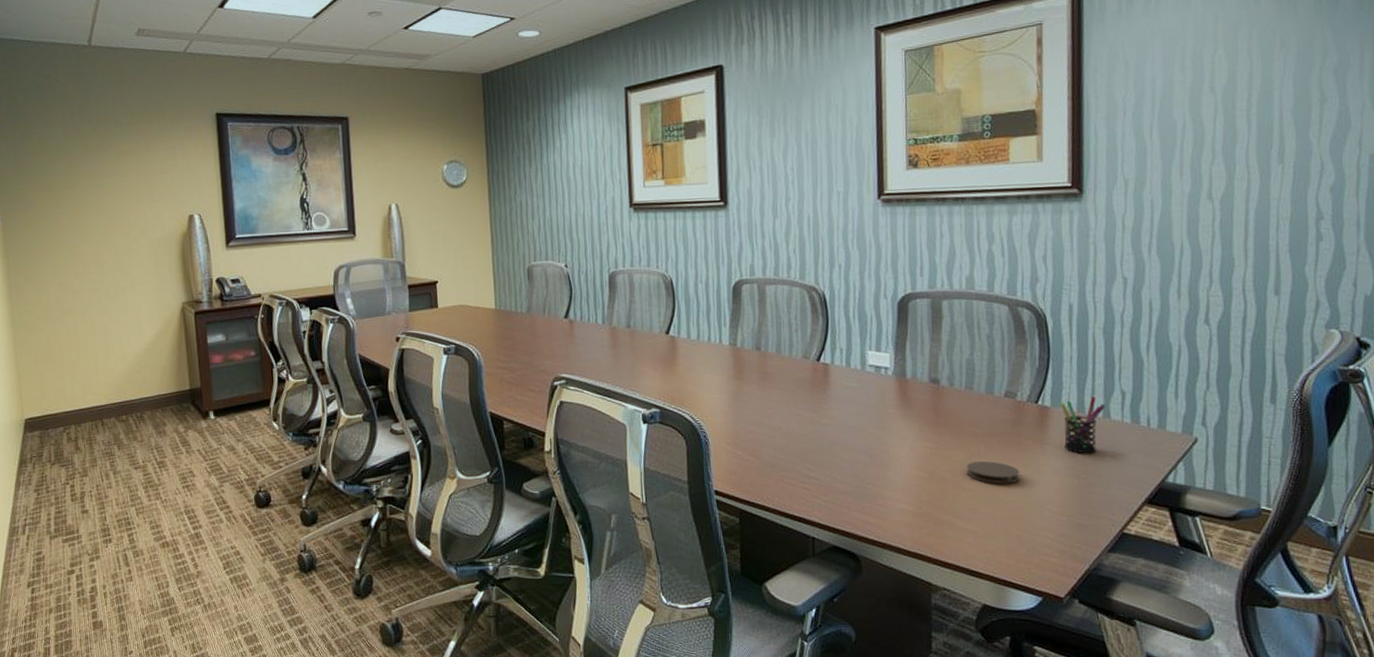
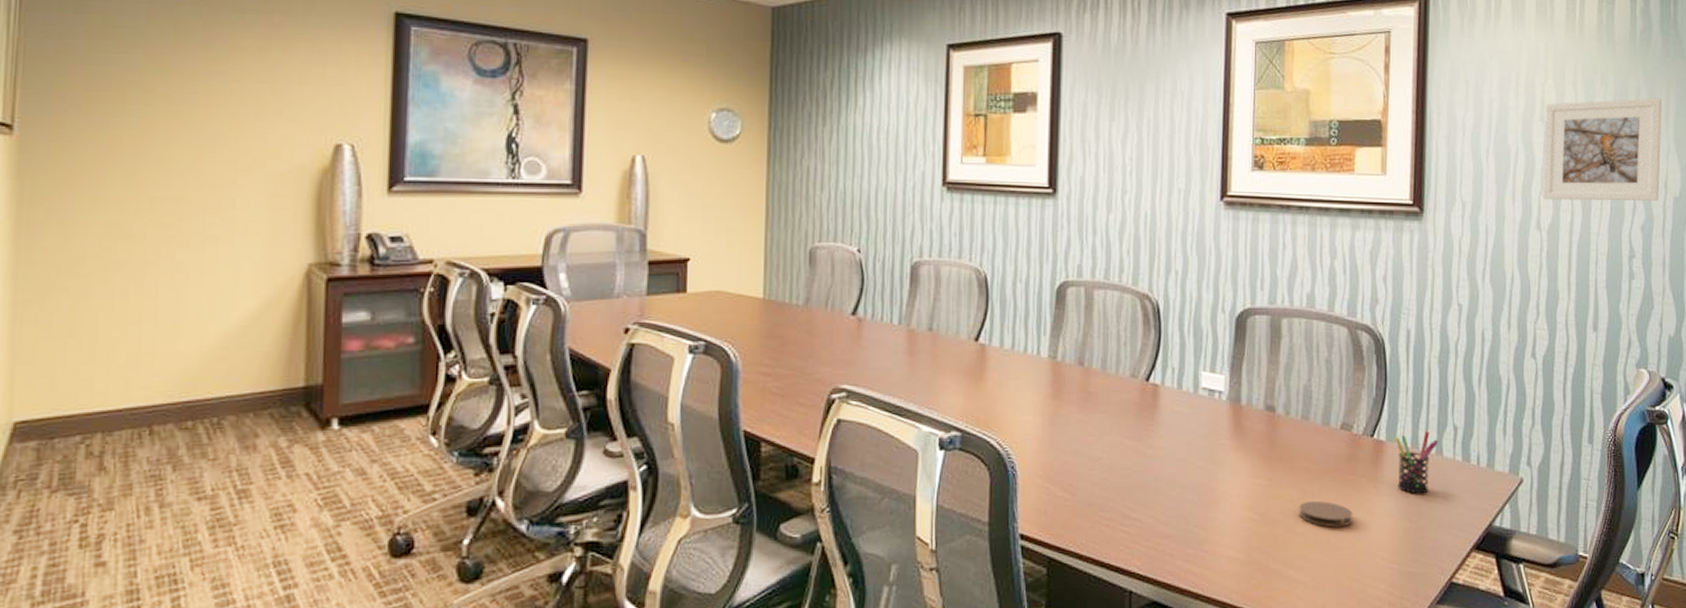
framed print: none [1214,54,1355,170] -> present [1543,98,1662,201]

